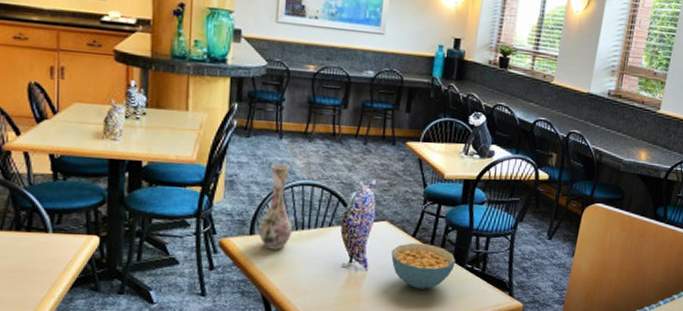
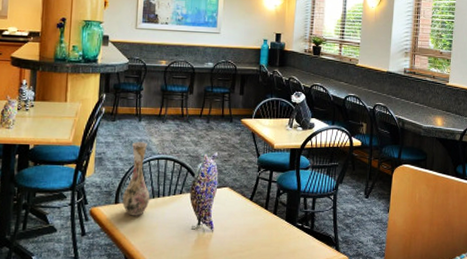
cereal bowl: present [391,243,456,289] -> none [233,206,288,247]

